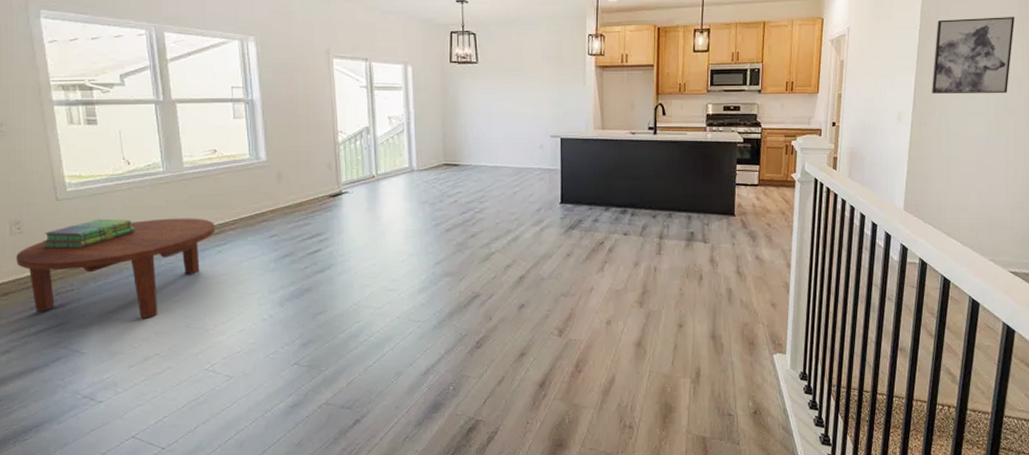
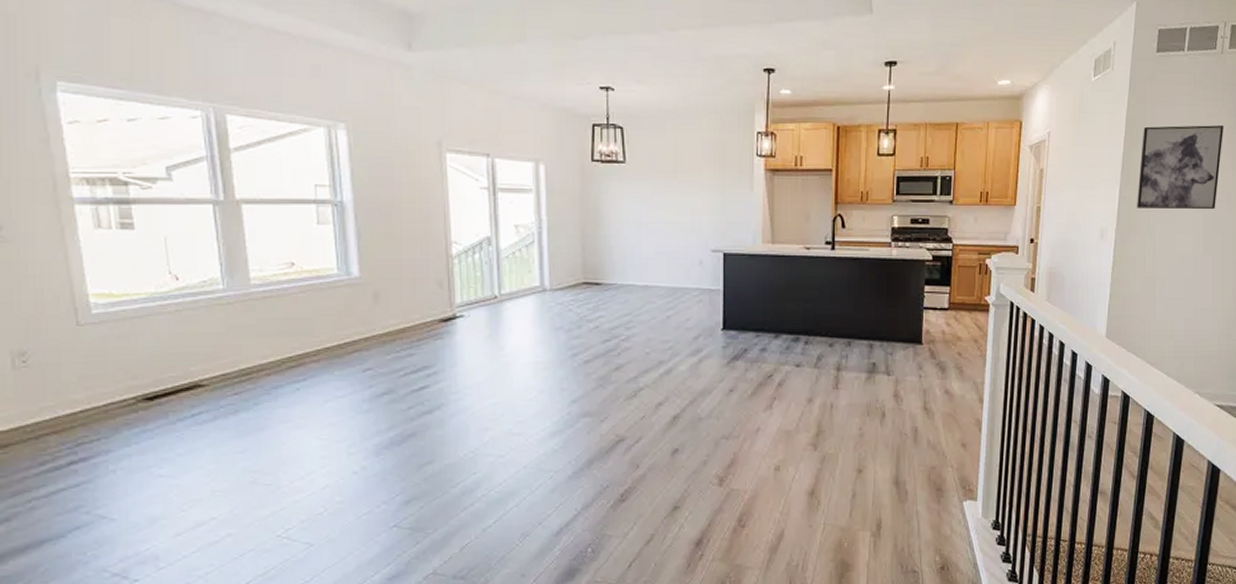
coffee table: present [16,218,215,319] -> none [20,347,292,474]
stack of books: present [42,218,135,249] -> none [57,348,185,387]

